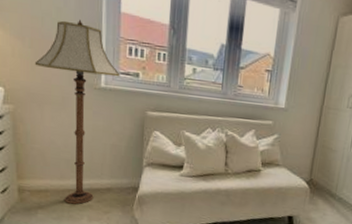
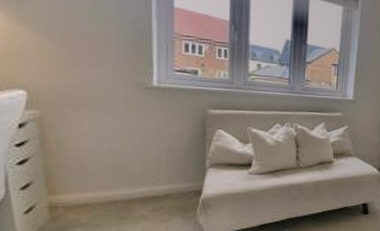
floor lamp: present [34,19,120,205] -> none [68,14,176,217]

